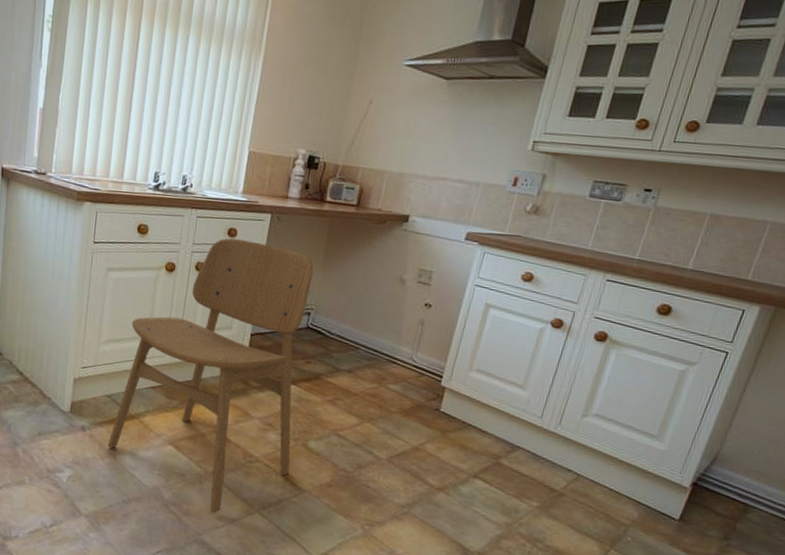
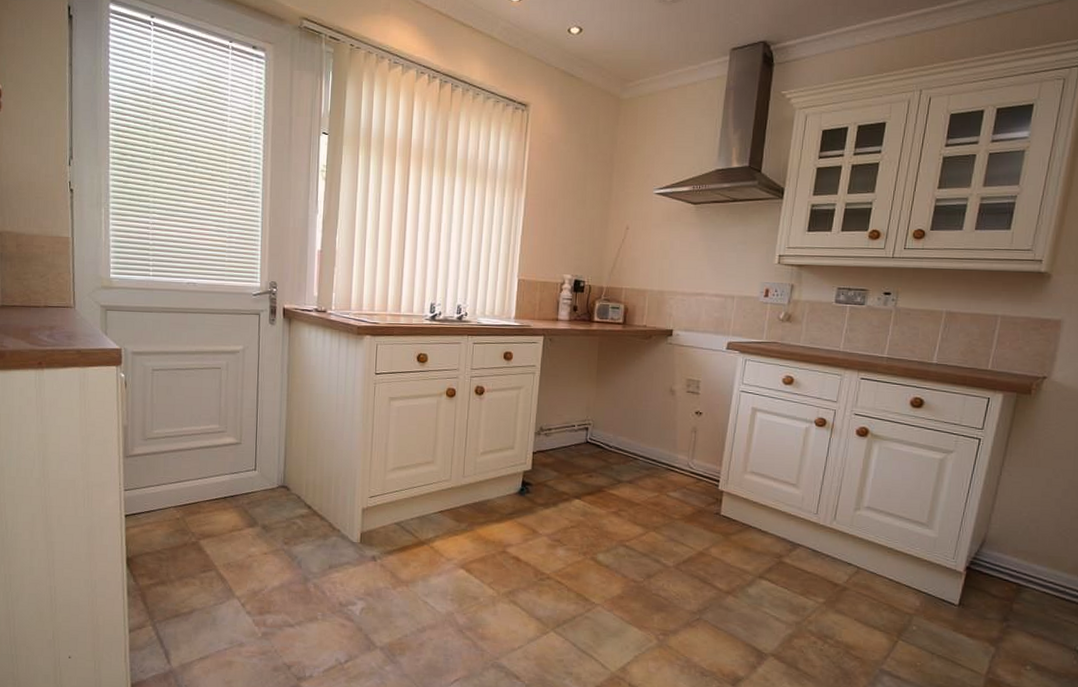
dining chair: present [107,238,314,513] -> none [399,362,588,635]

